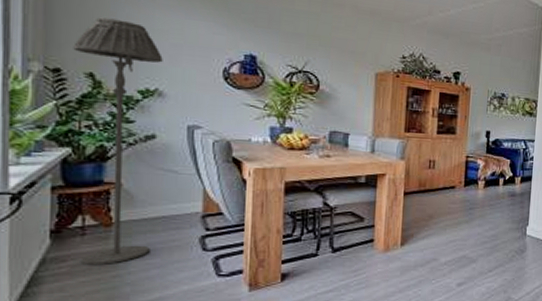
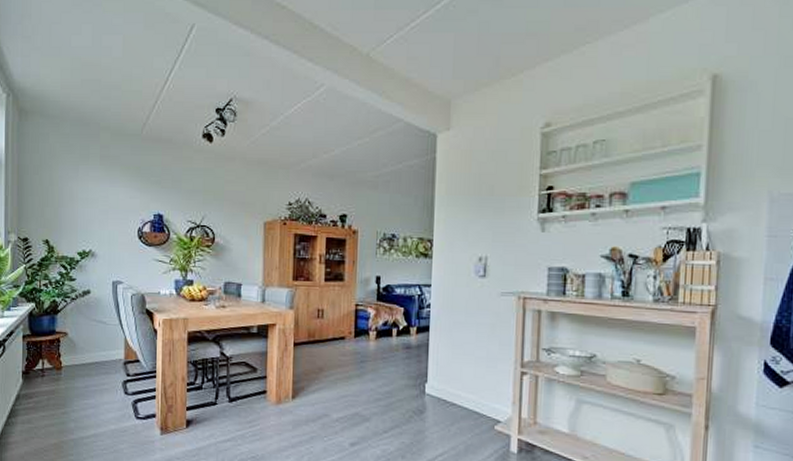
floor lamp: present [73,17,163,266] -> none [35,193,94,403]

